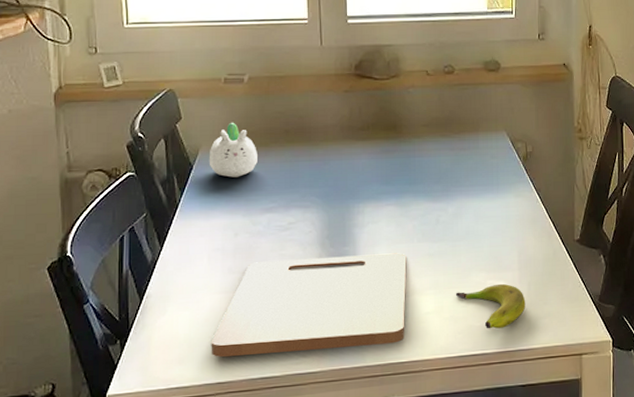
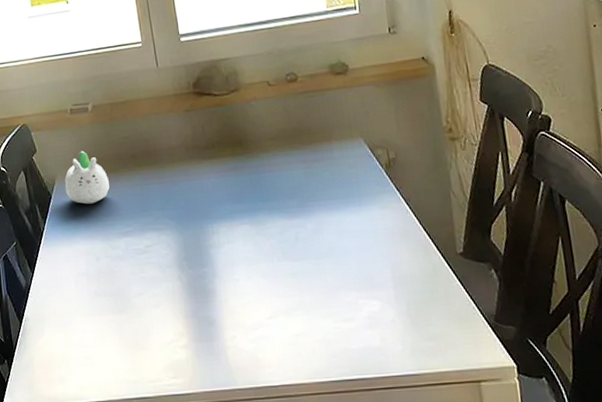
cutting board: present [211,253,407,358] -> none [86,273,275,378]
banana: present [456,283,526,329] -> none [325,303,407,352]

